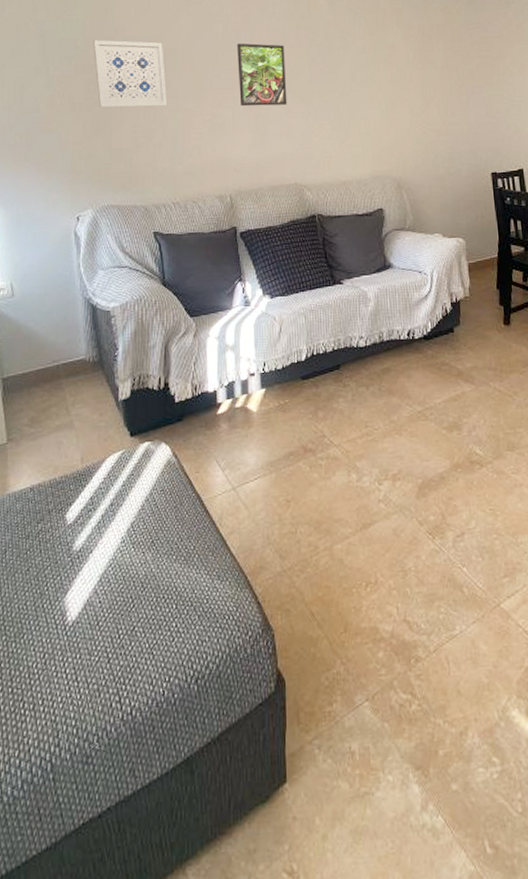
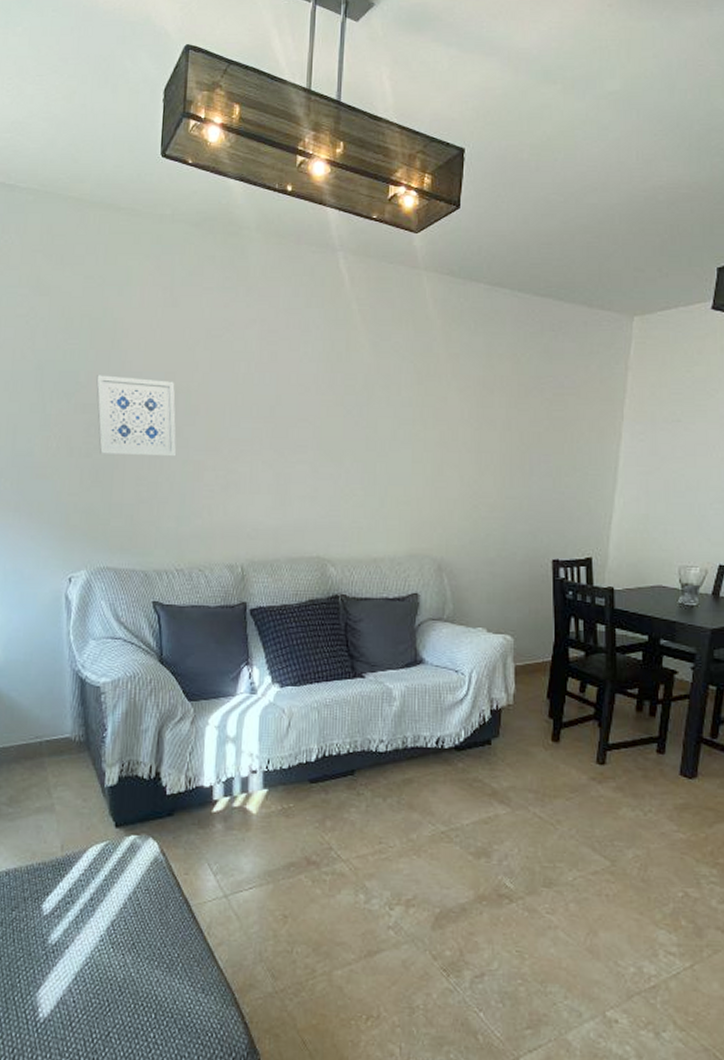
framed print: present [237,43,287,107] -> none [259,386,316,463]

